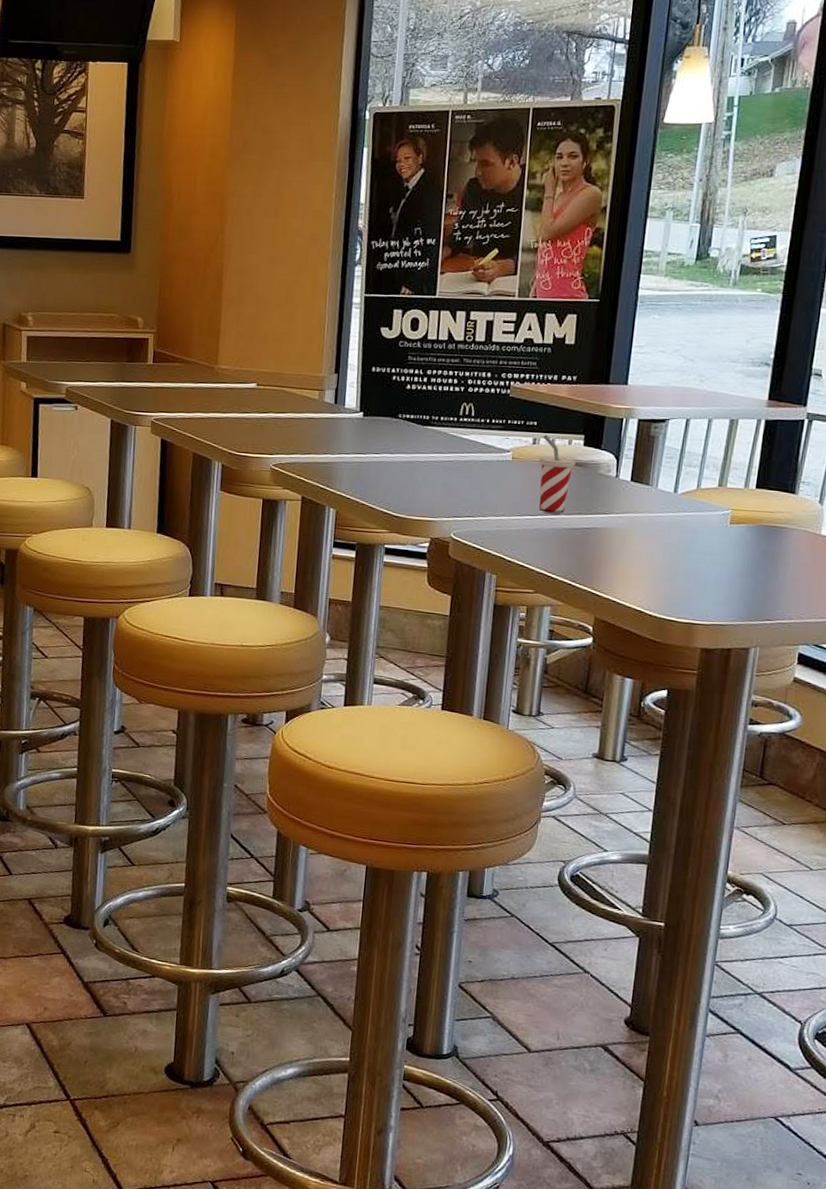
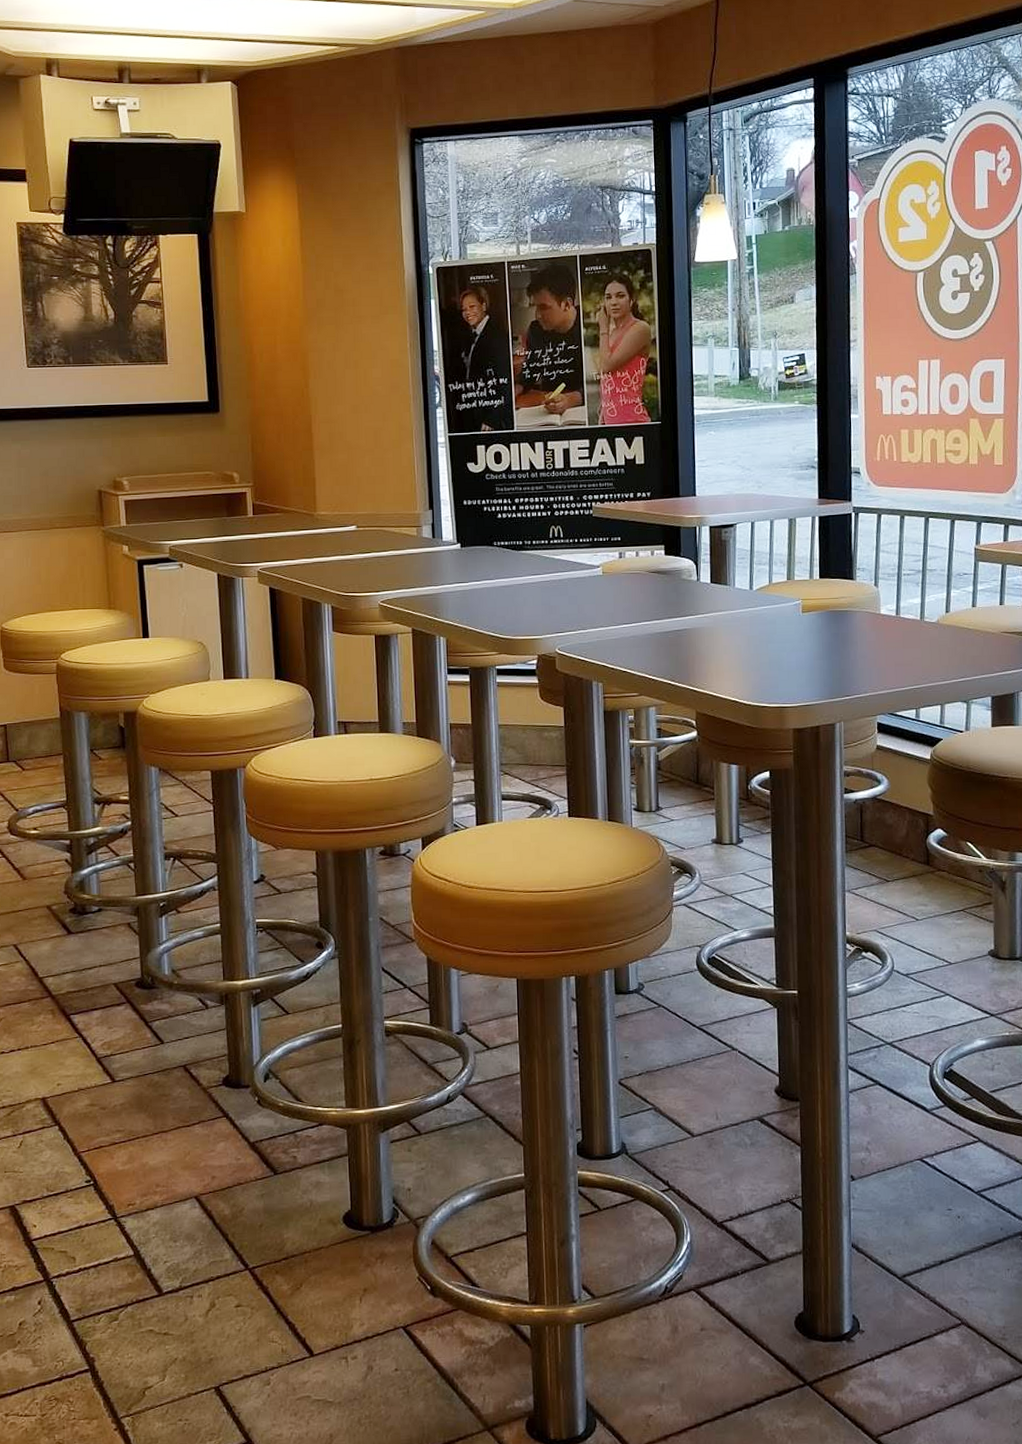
beverage cup: present [539,434,576,514] -> none [627,548,660,620]

